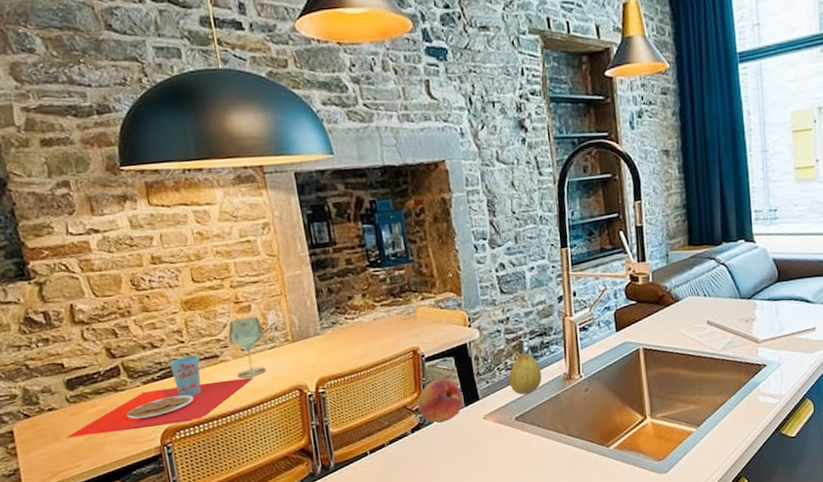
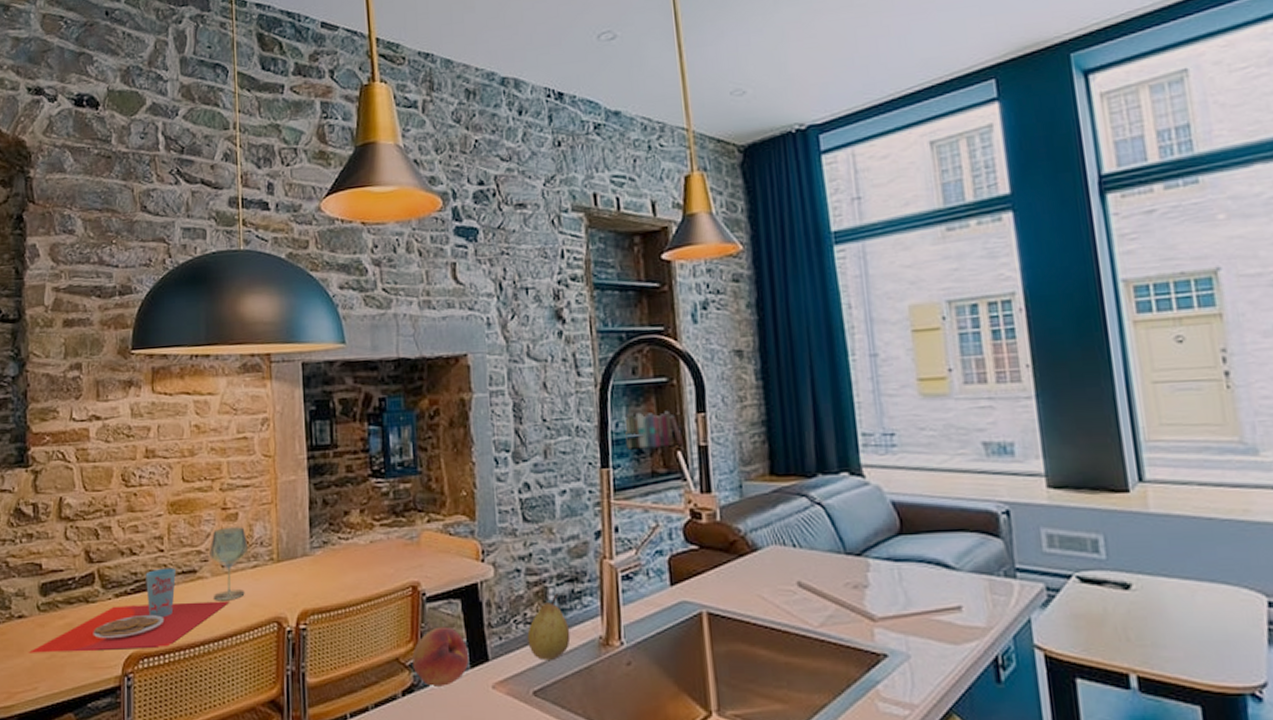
books: none [578,201,624,232] -> present [624,412,683,450]

